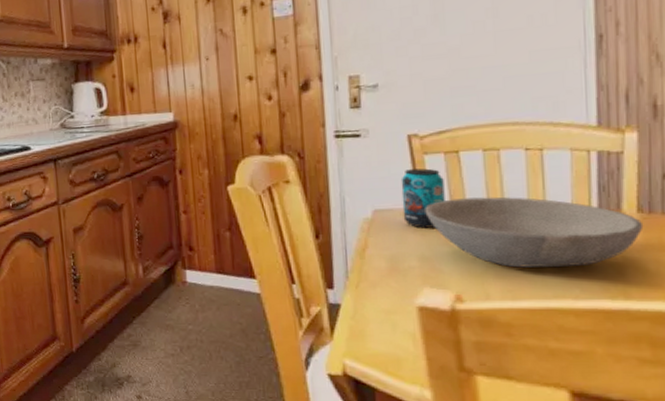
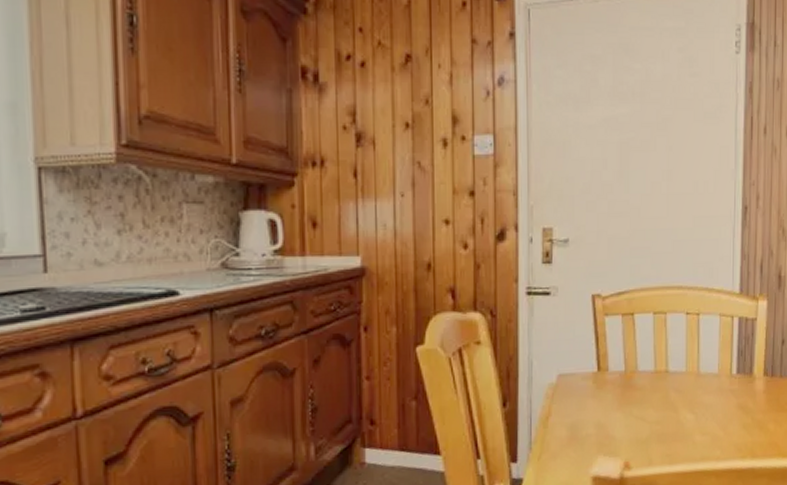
beverage can: present [401,168,445,228] -> none [584,330,620,394]
bowl: present [425,196,644,268] -> none [603,360,768,432]

